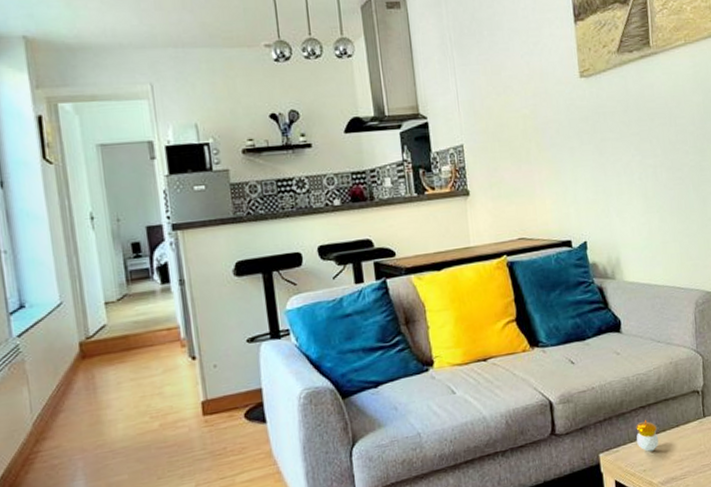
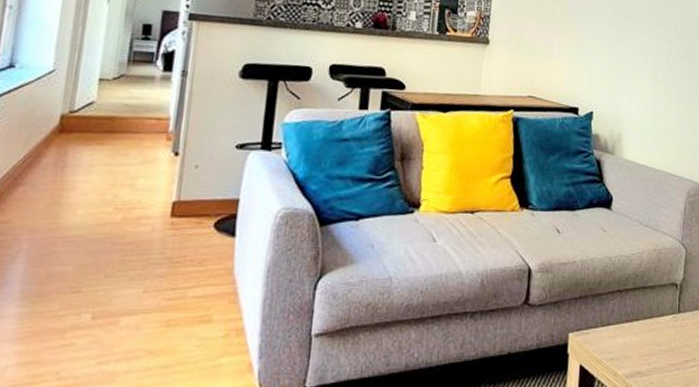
candle: present [636,419,659,452] -> none [608,304,631,339]

